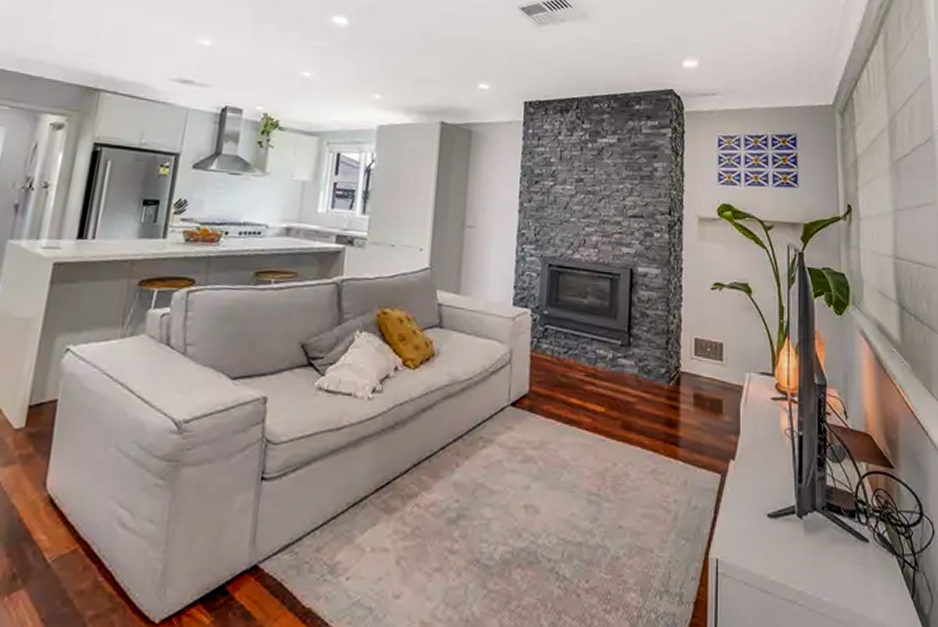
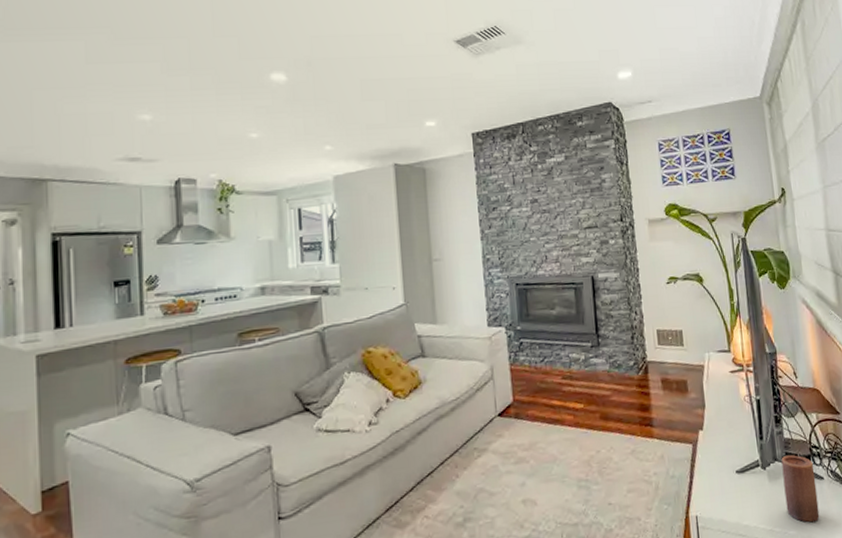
candle: none [821,507,861,592] -> present [781,455,820,523]

